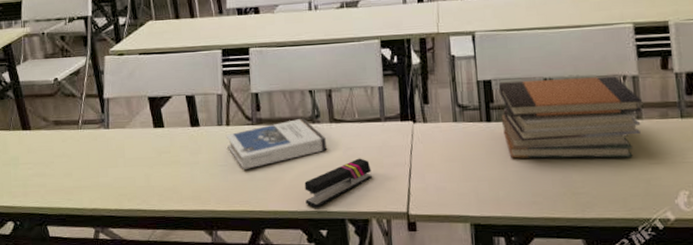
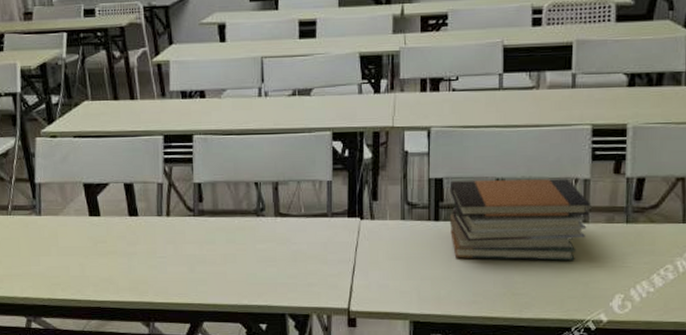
hardback book: present [225,118,328,169] -> none [165,210,271,262]
stapler: present [304,158,372,208] -> none [246,253,315,302]

